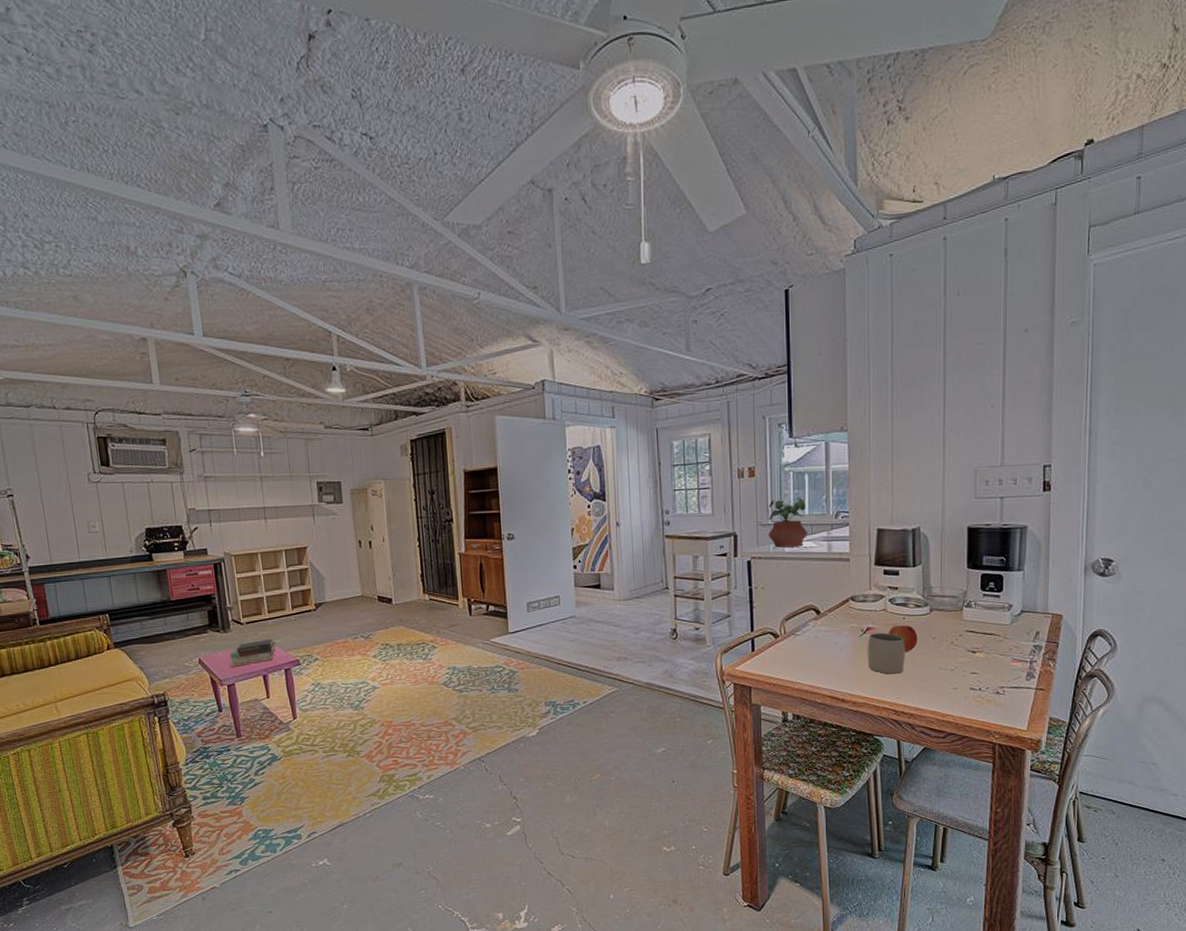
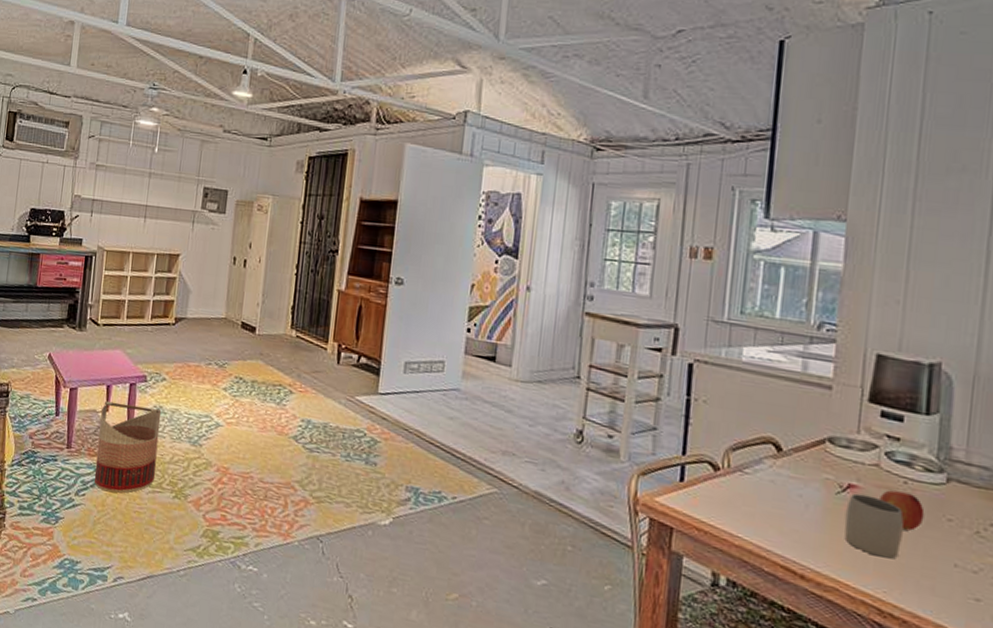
books: present [229,638,277,667] -> none [77,346,129,371]
basket: none [262,685,326,766] -> present [94,401,162,493]
potted plant: present [768,496,807,548] -> none [721,291,778,359]

